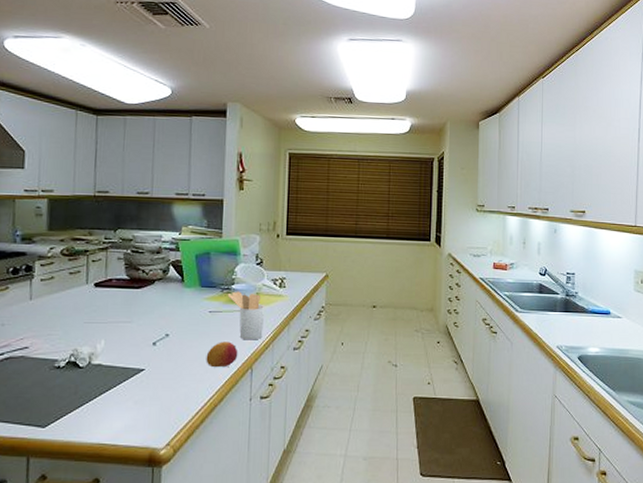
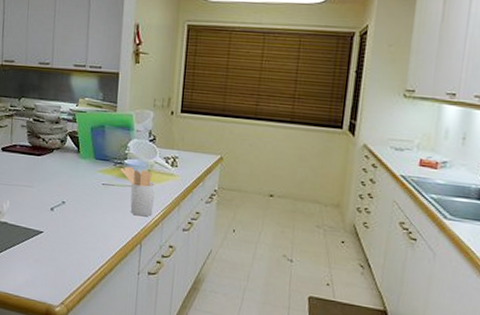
fruit: present [206,341,238,368] -> none [98,214,129,239]

